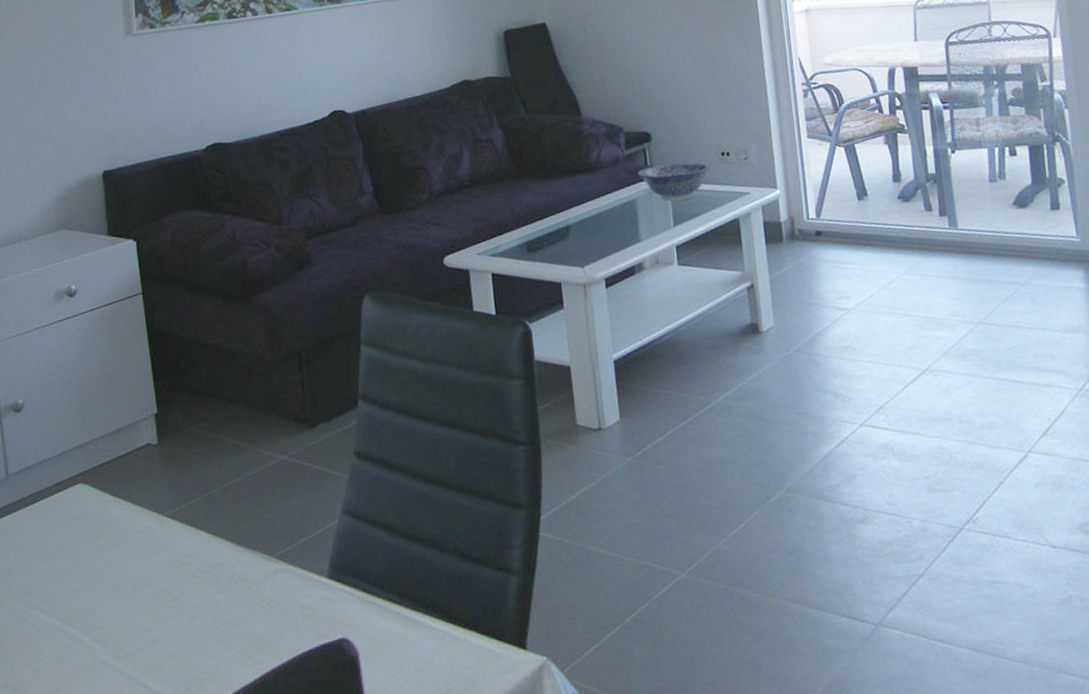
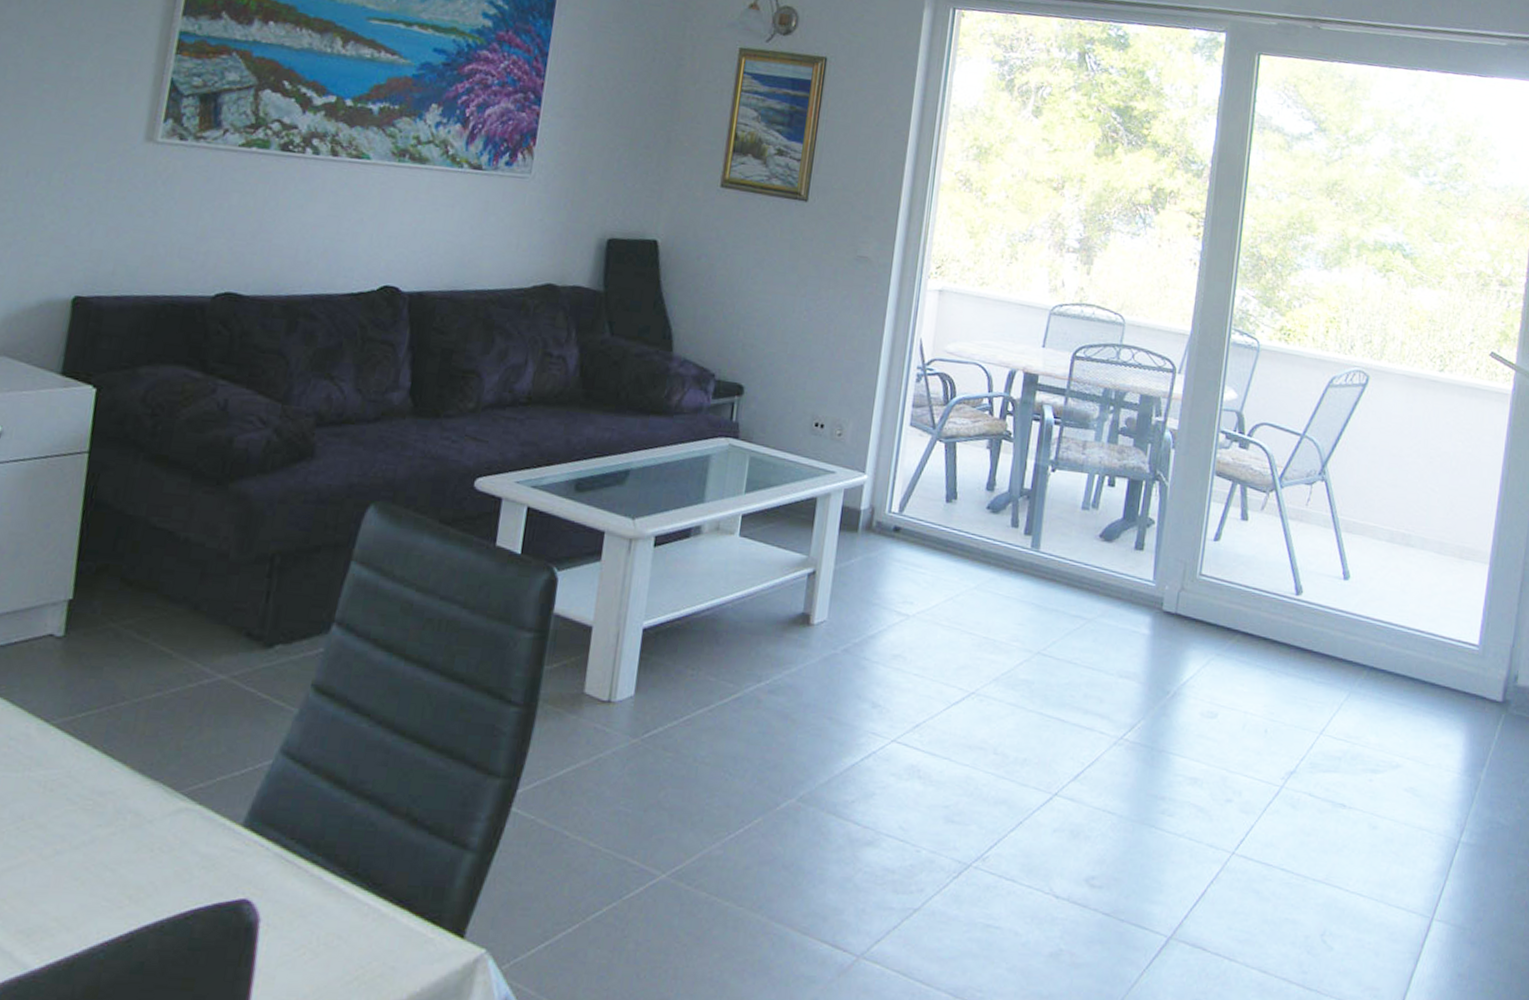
decorative bowl: present [636,162,712,202] -> none [717,422,802,467]

